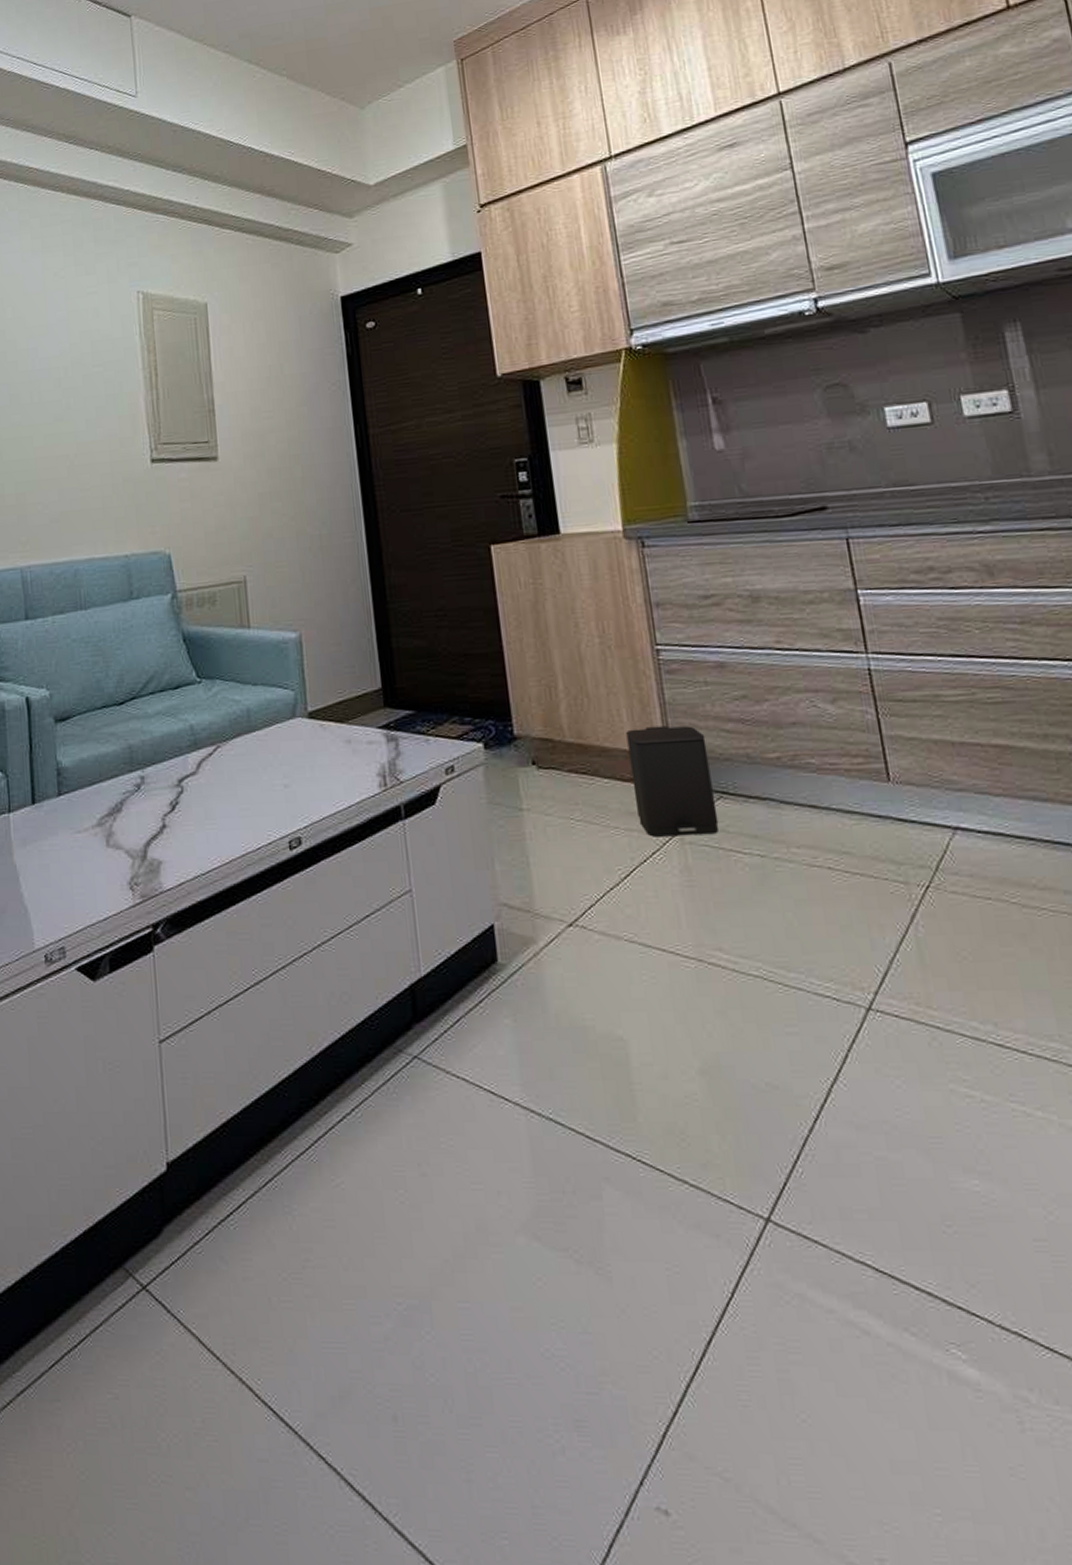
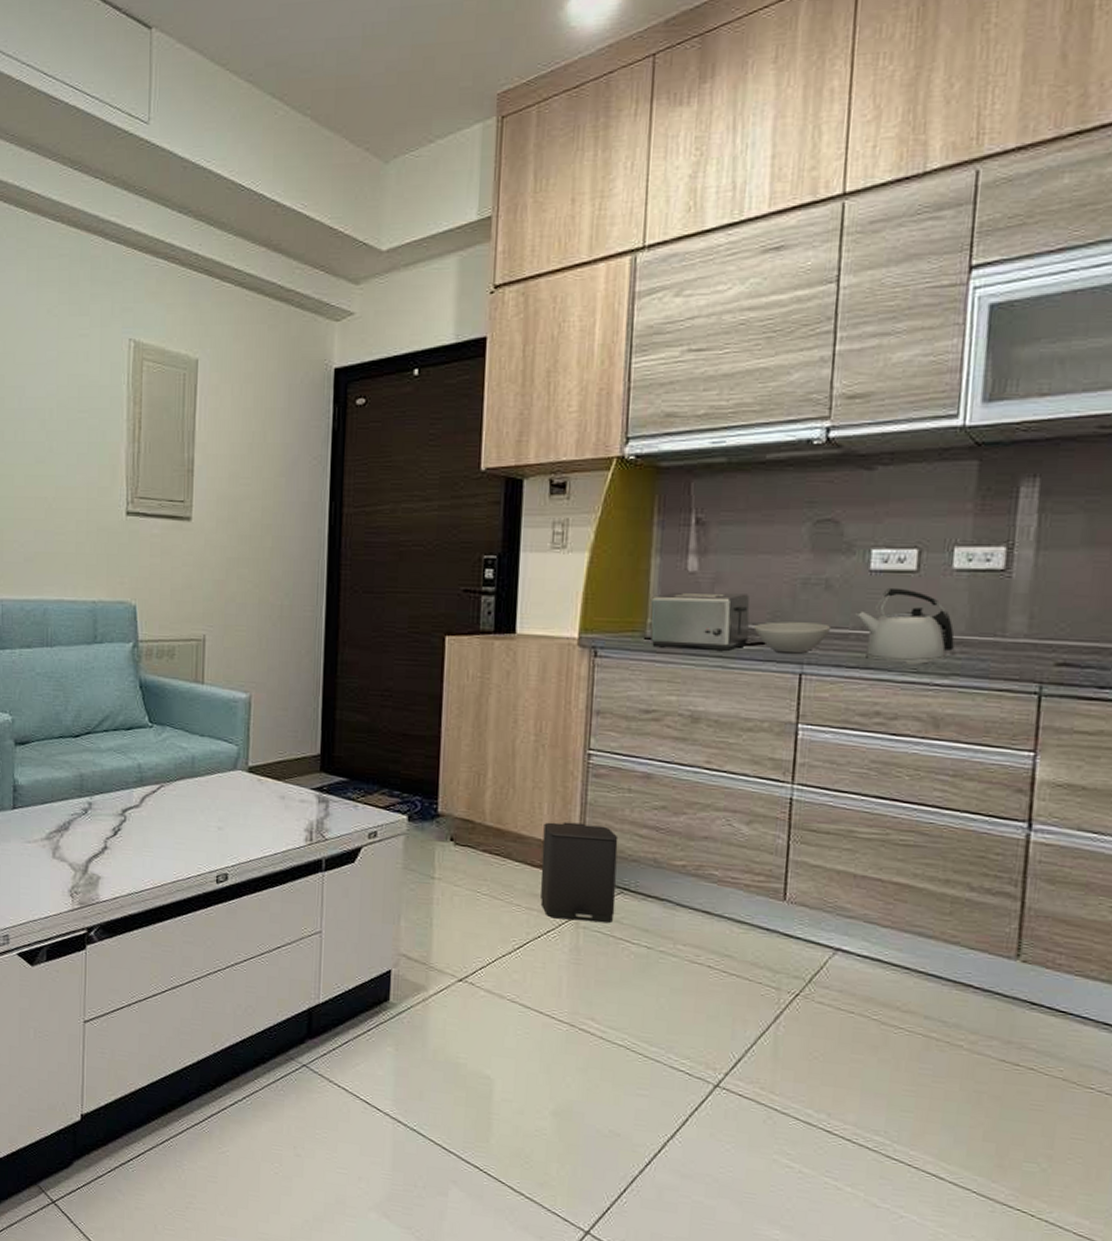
toaster: none [685,465,789,530] -> present [650,591,750,652]
bowl: none [791,485,866,521] -> present [753,621,832,655]
kettle: none [883,441,986,516] -> present [854,587,955,666]

